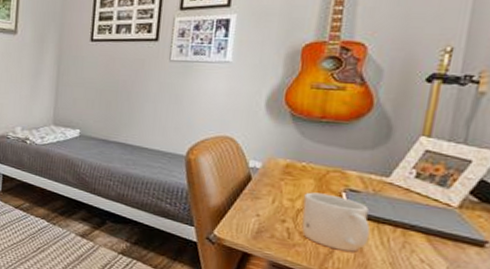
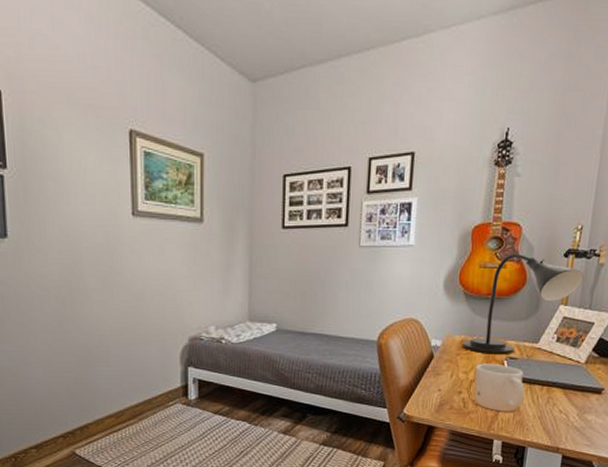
desk lamp: none [286,75,456,186] -> present [461,253,584,354]

